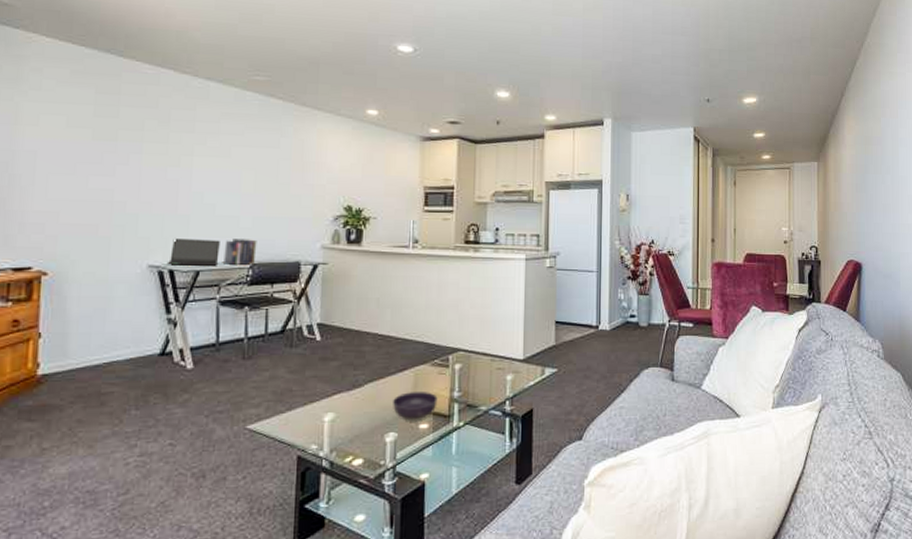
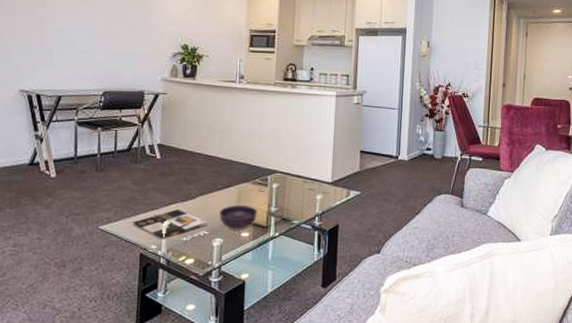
laptop: present [166,237,220,266] -> none [34,67,78,92]
books: present [224,239,257,265] -> none [81,70,109,93]
magazine: none [287,399,381,439] -> present [131,208,209,241]

